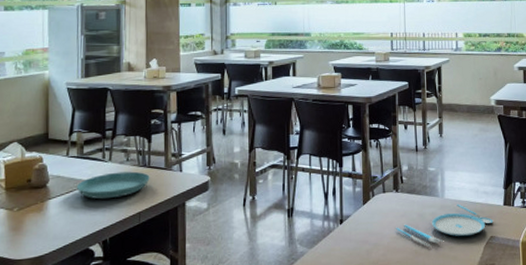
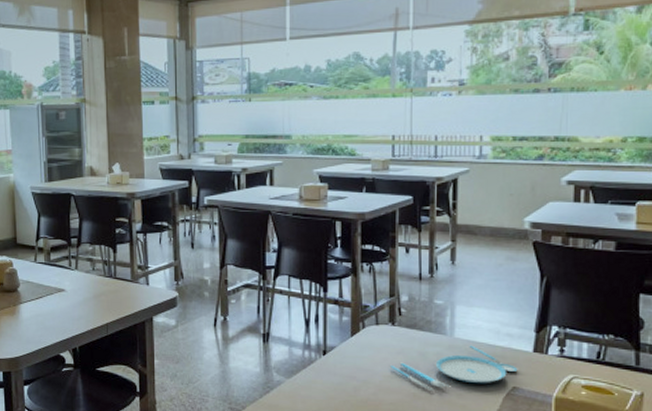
saucer: present [76,171,150,200] -> none [45,281,116,308]

